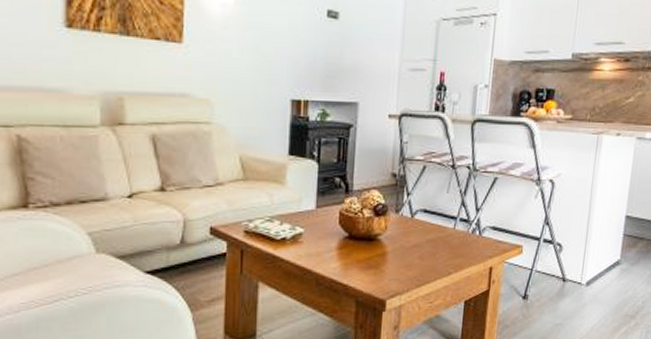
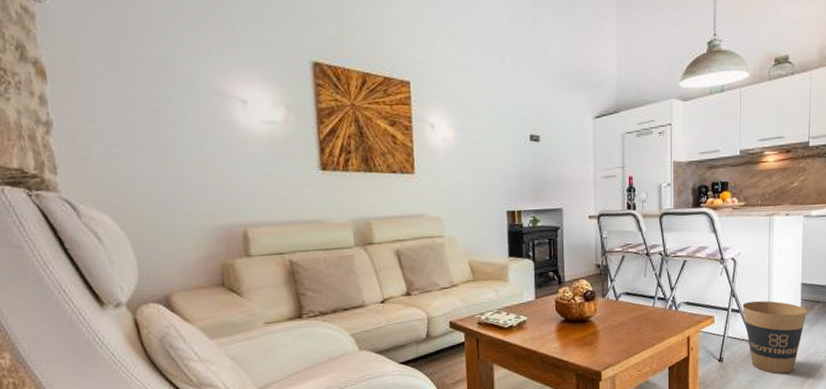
trash can: none [556,231,628,318] -> present [742,300,807,374]

